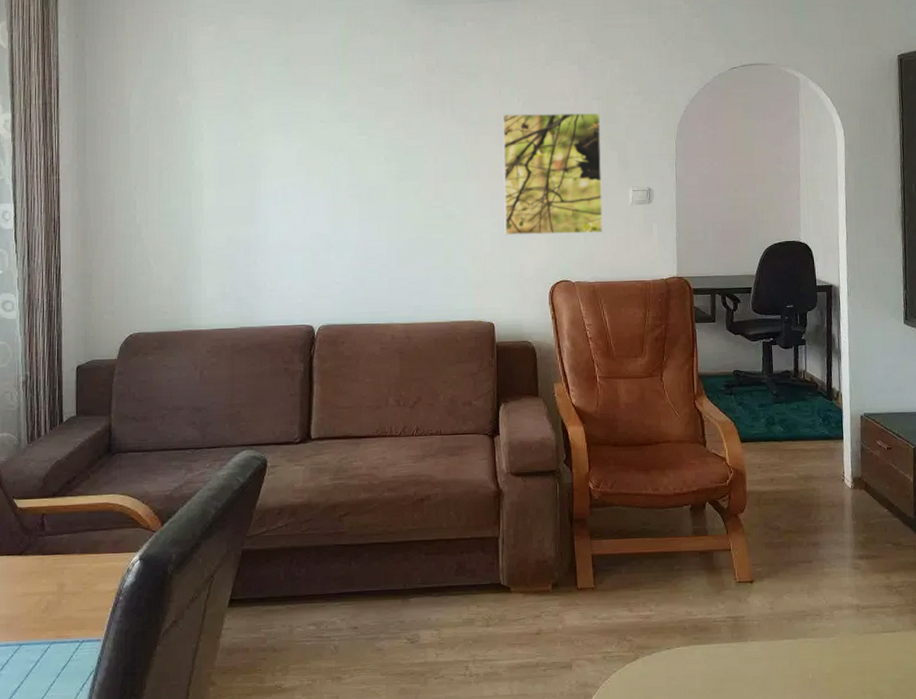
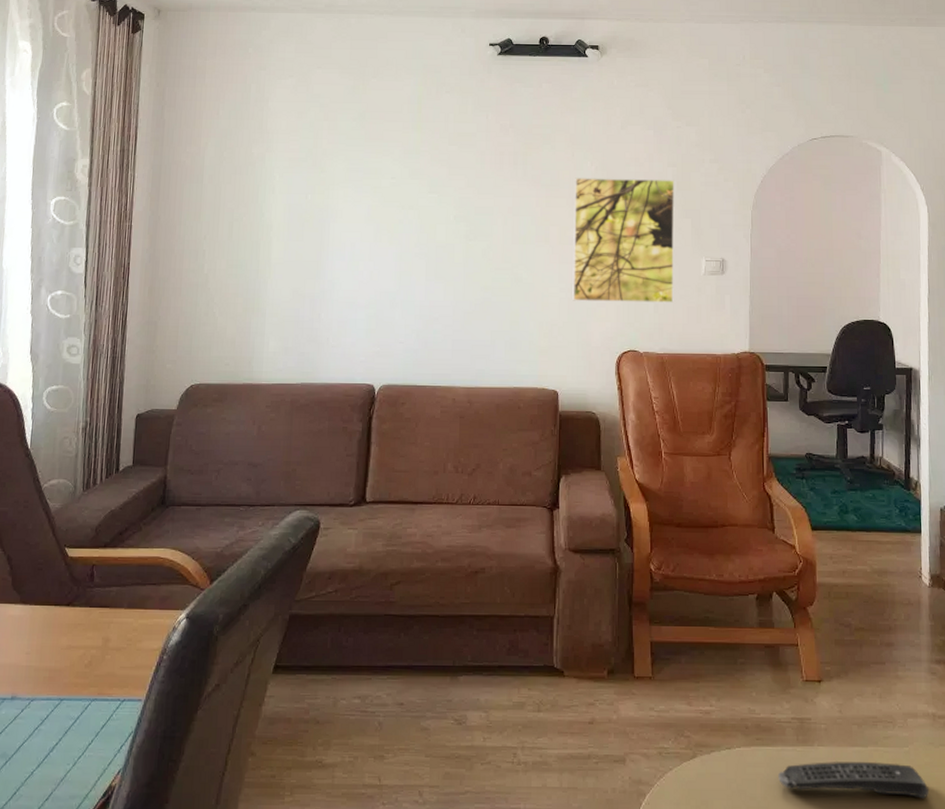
remote control: none [715,652,855,683] -> present [778,762,930,799]

